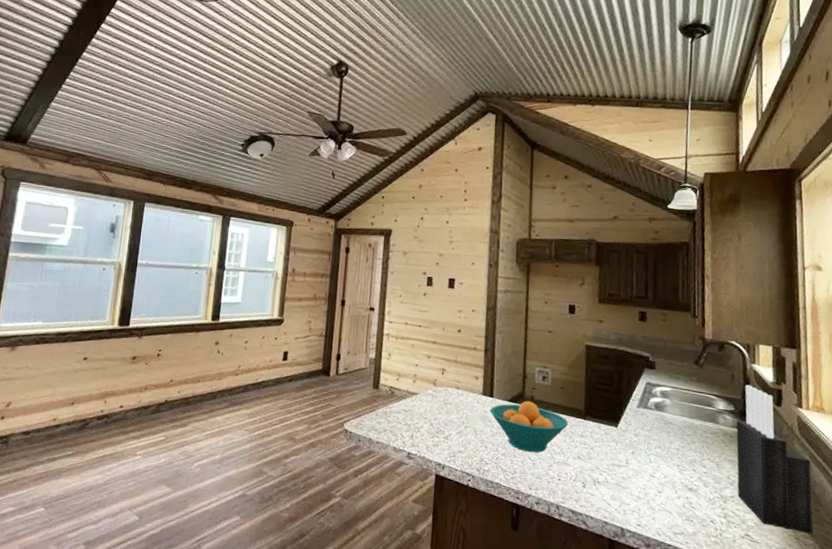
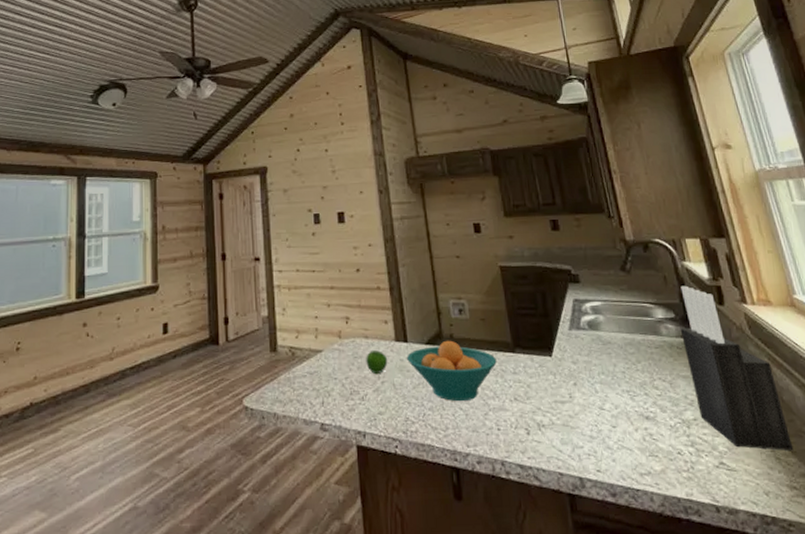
apple: none [454,400,474,420] -> present [366,350,388,374]

